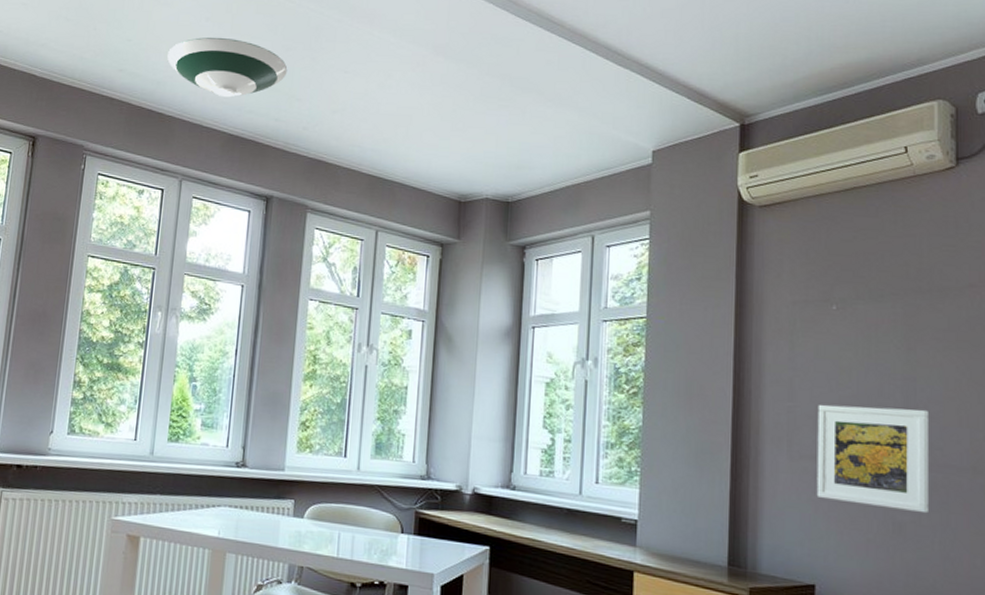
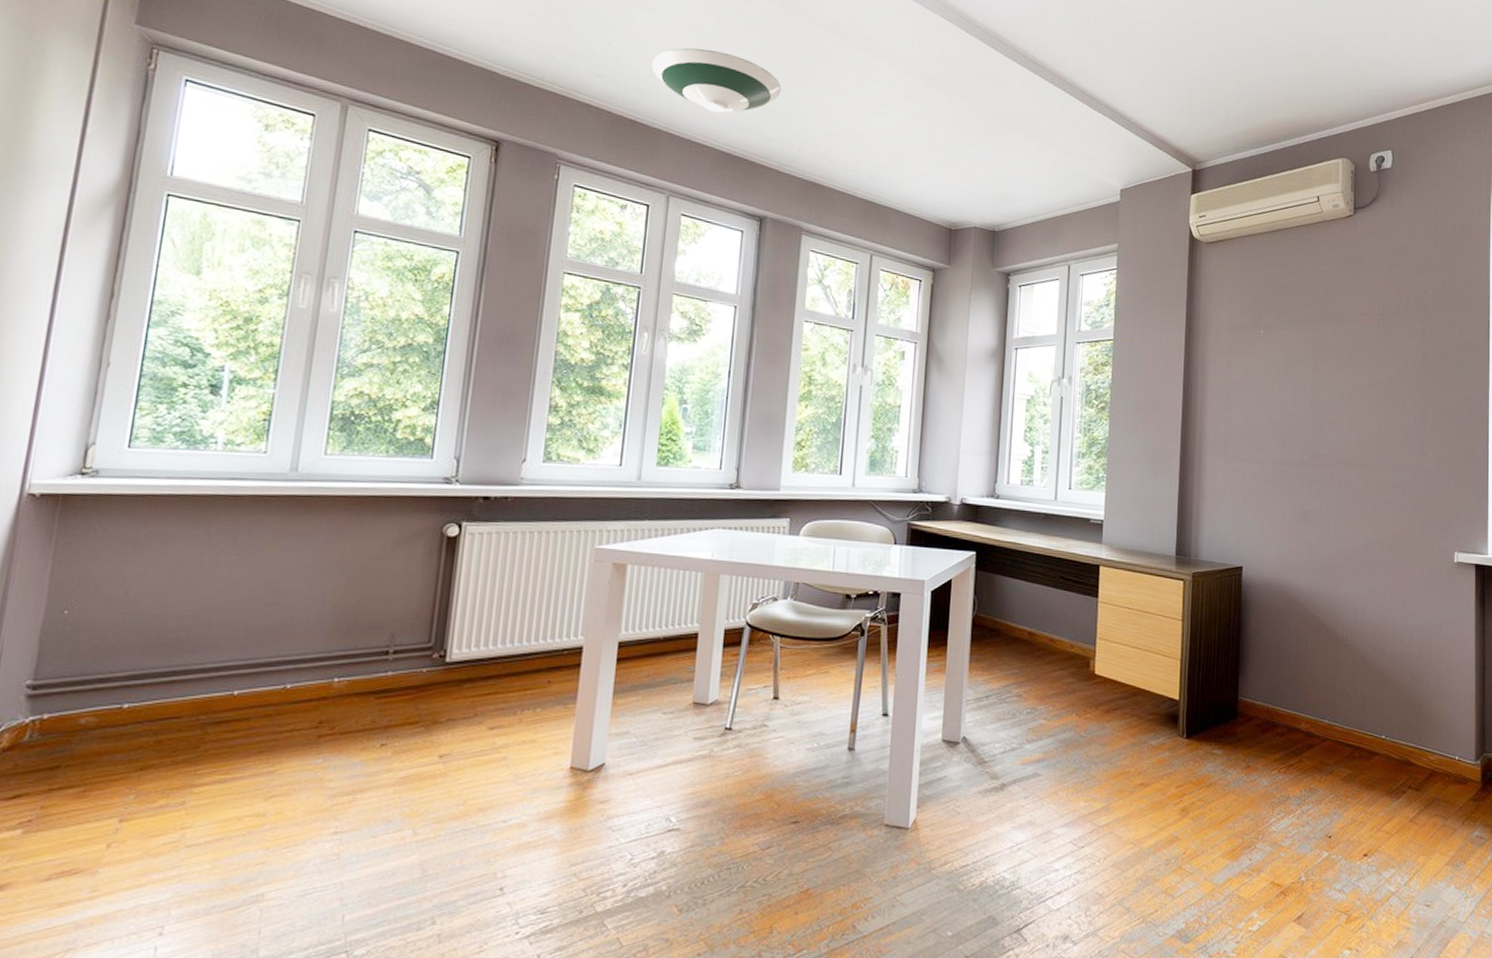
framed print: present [816,404,930,514] -> none [1245,414,1329,502]

